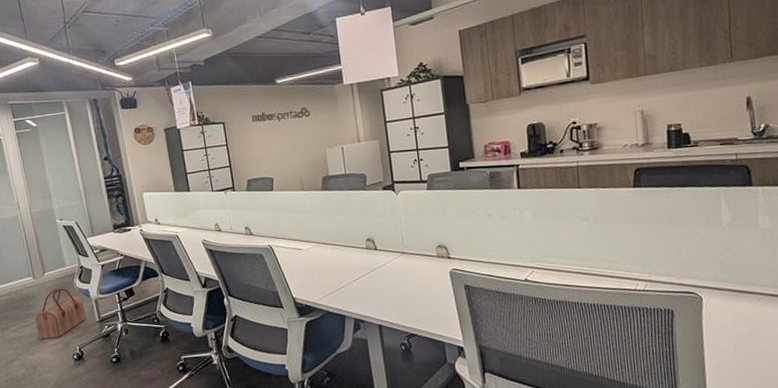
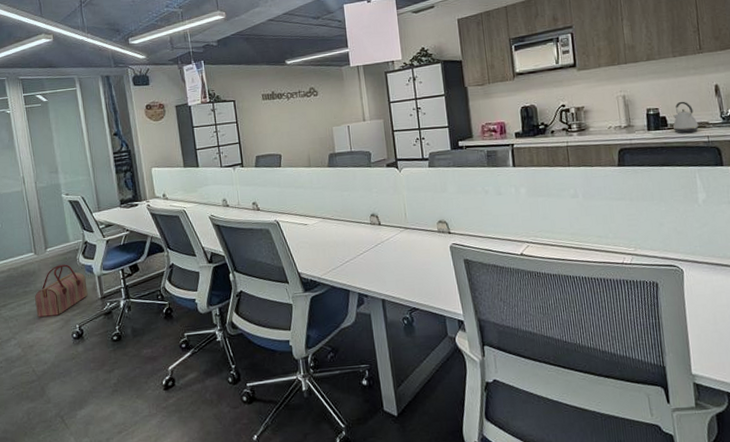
kettle: none [696,115,726,152] -> present [672,101,699,134]

